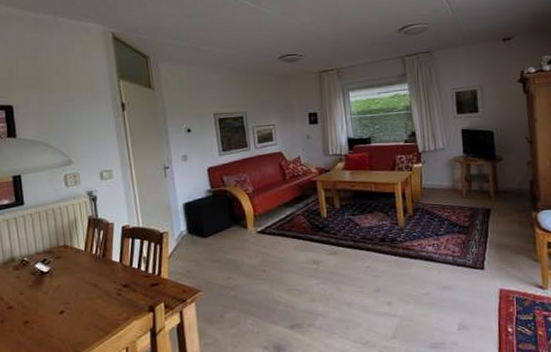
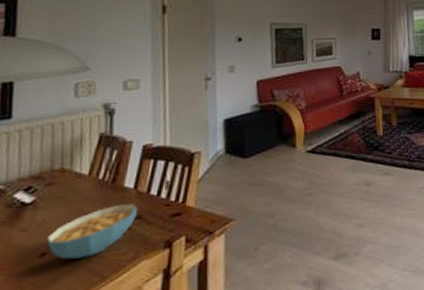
cereal bowl: none [63,274,125,317] -> present [47,203,138,260]

